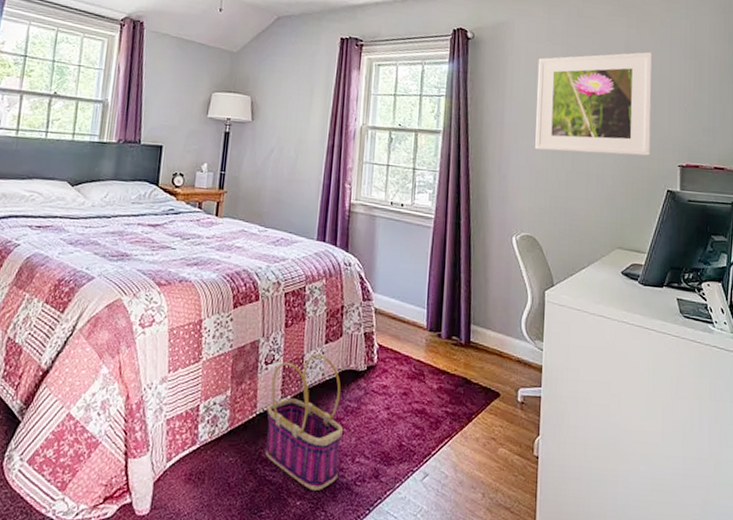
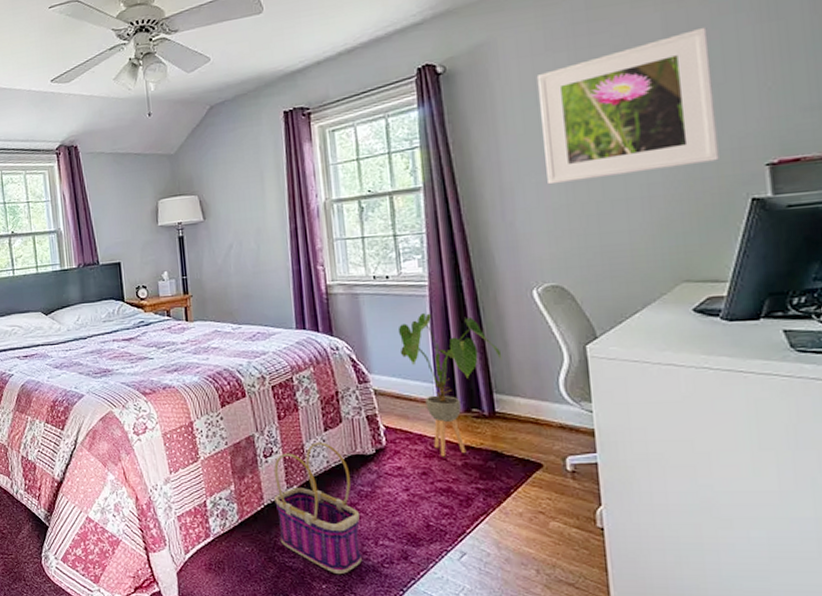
house plant: none [402,243,482,380] -> present [398,313,502,457]

